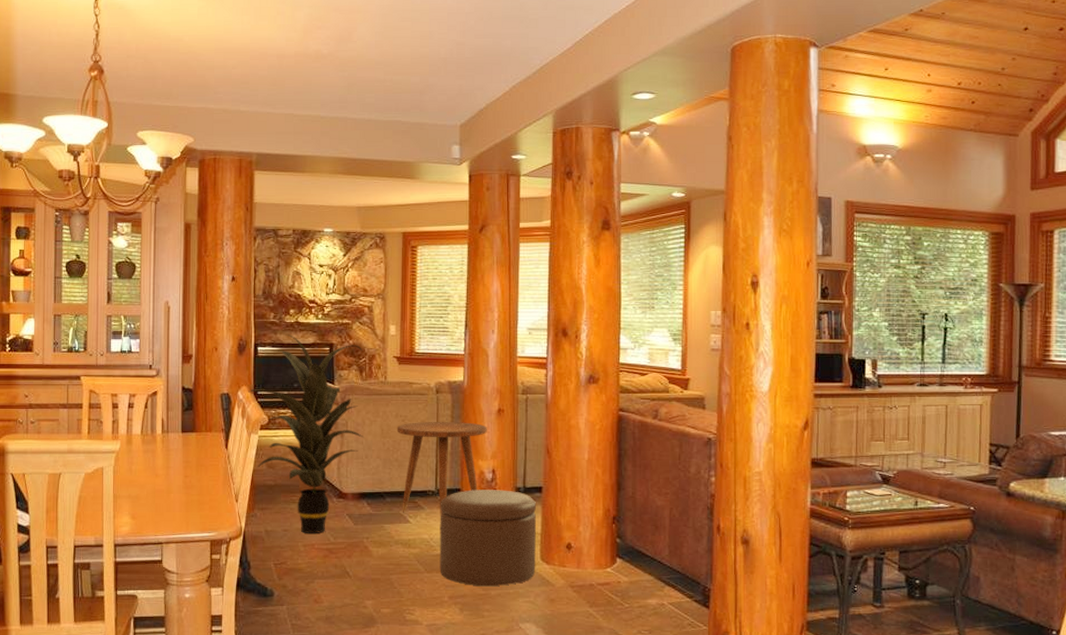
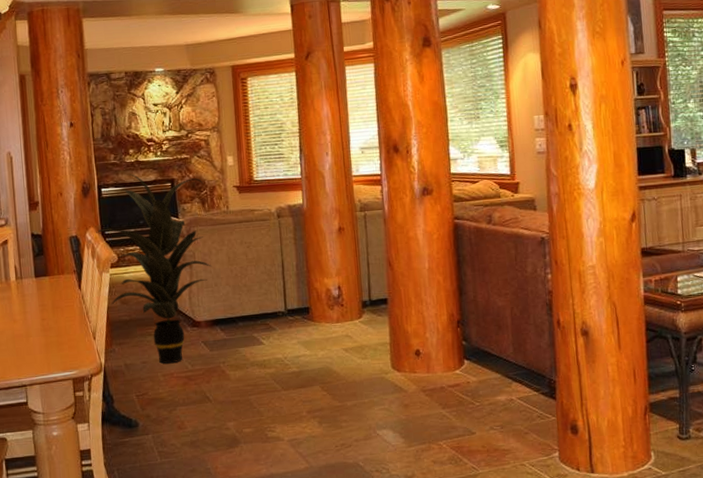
side table: present [396,422,487,516] -> none [242,243,330,336]
ottoman: present [439,489,537,586] -> none [290,304,388,399]

